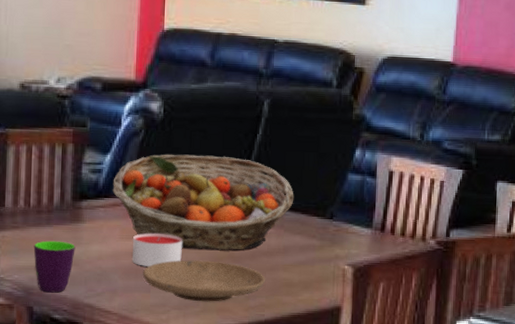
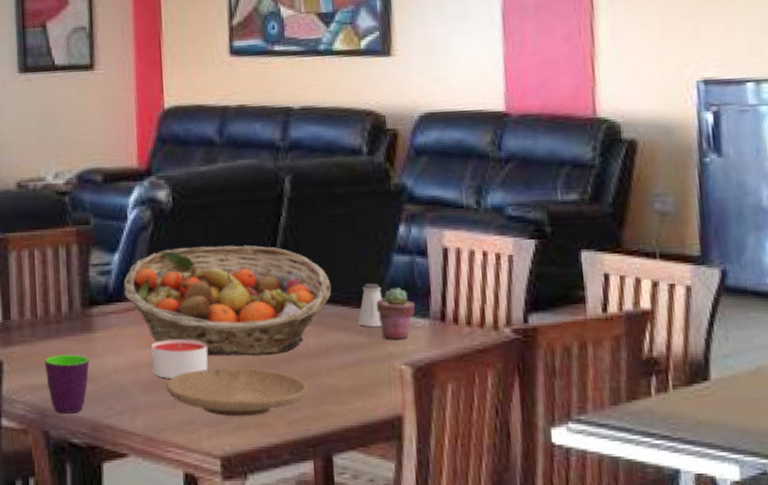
saltshaker: none [313,196,336,233] -> present [357,283,382,328]
potted succulent: none [329,201,362,245] -> present [376,288,416,340]

